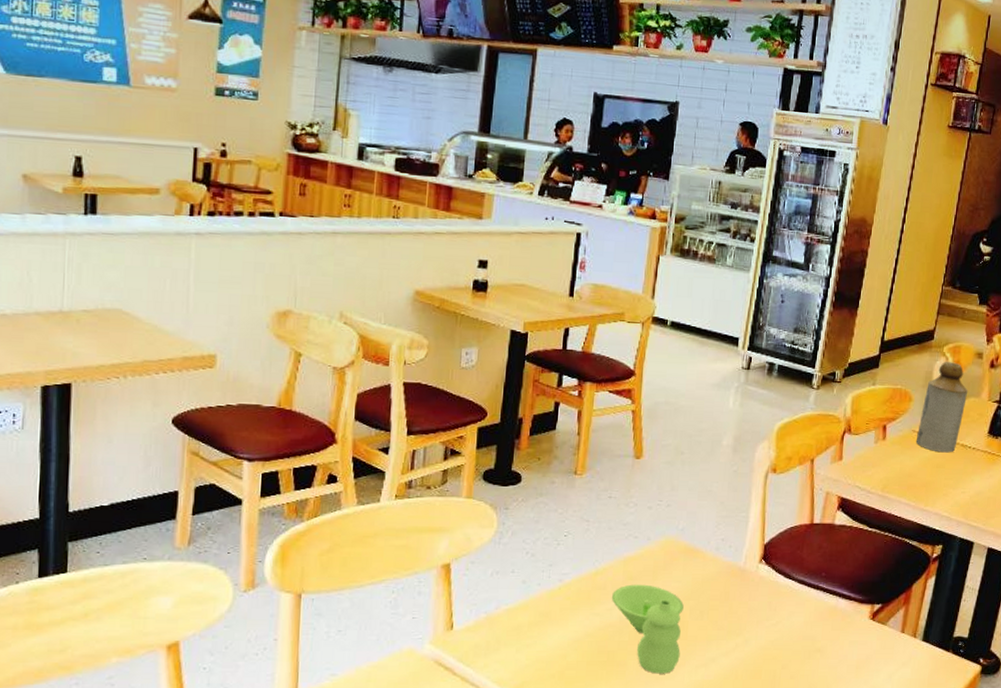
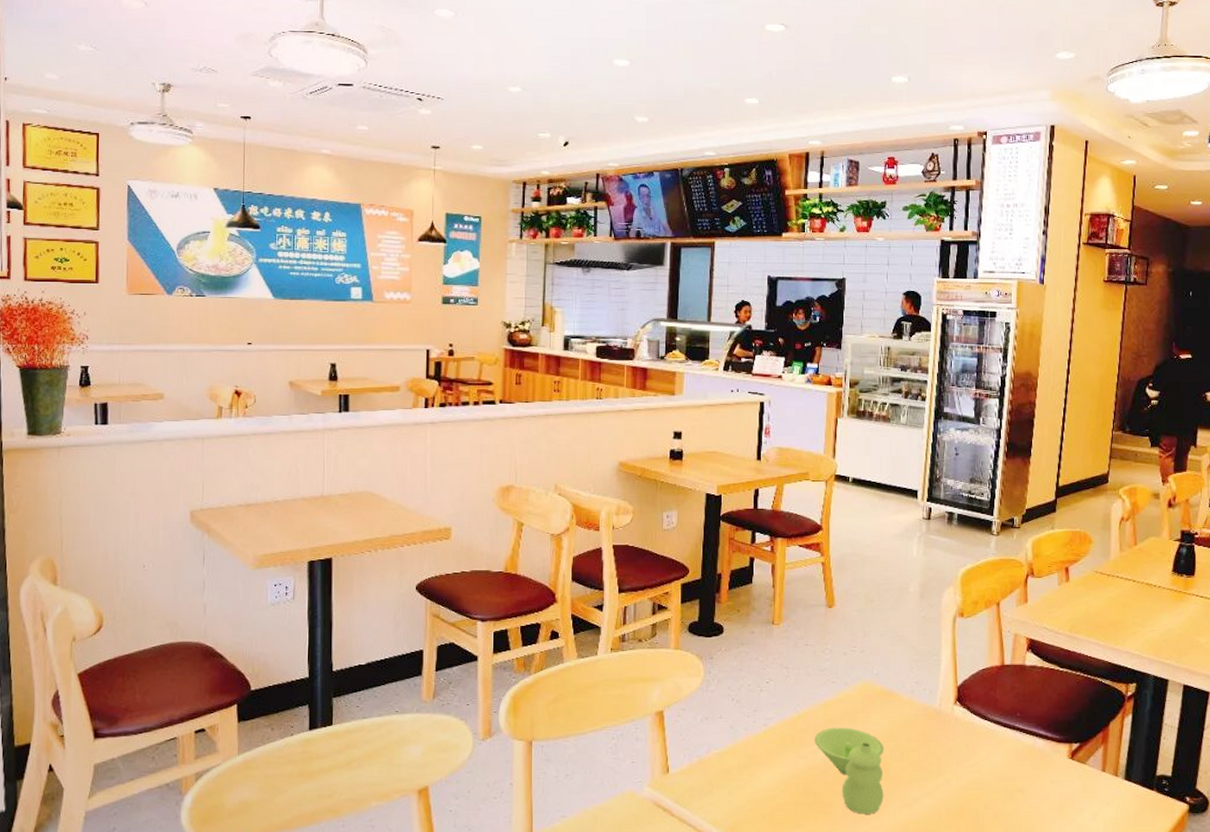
bottle: present [915,362,968,453] -> none [1099,504,1148,592]

